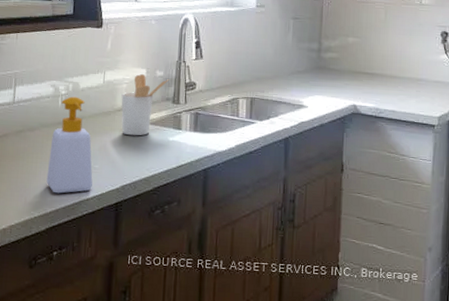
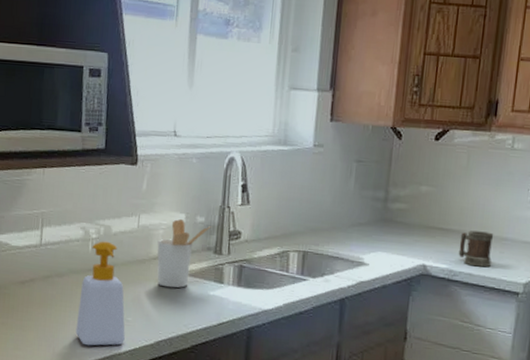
mug: none [382,74,411,105] -> present [458,230,494,267]

